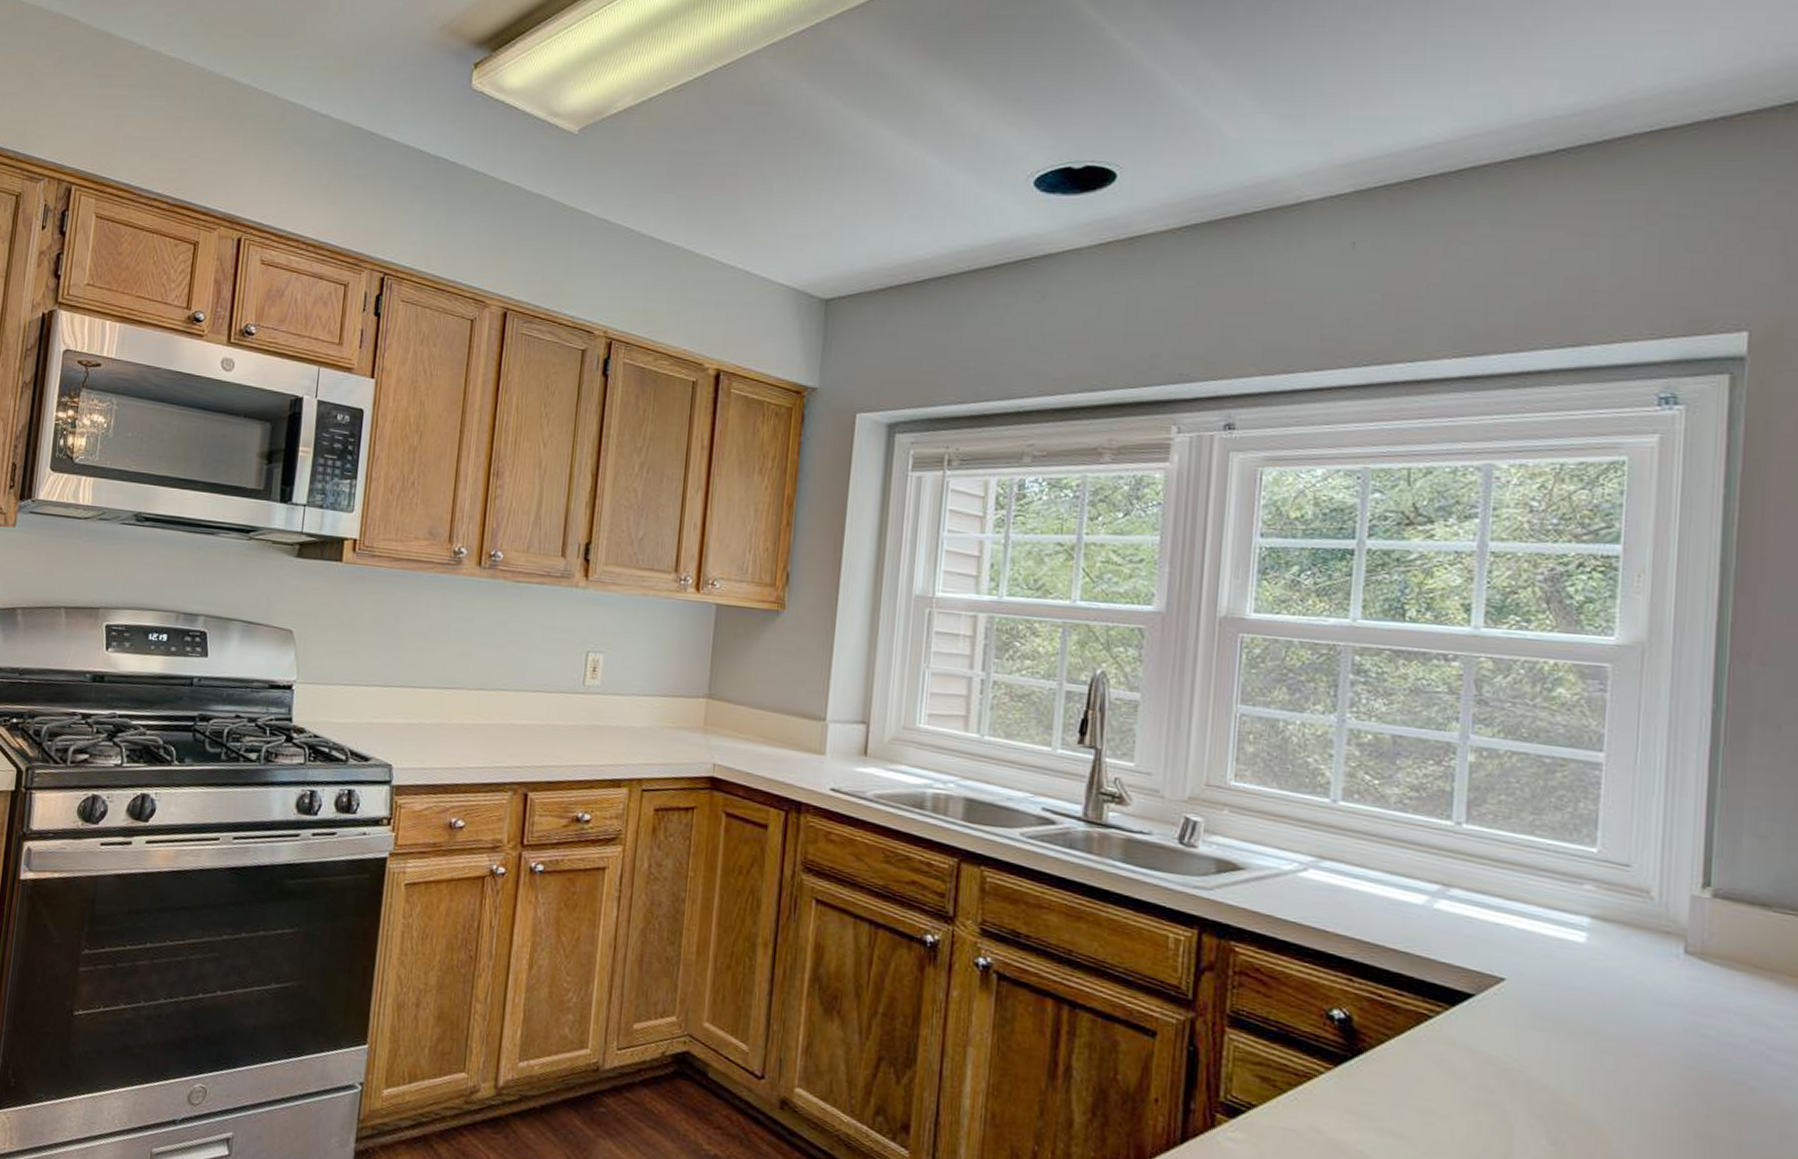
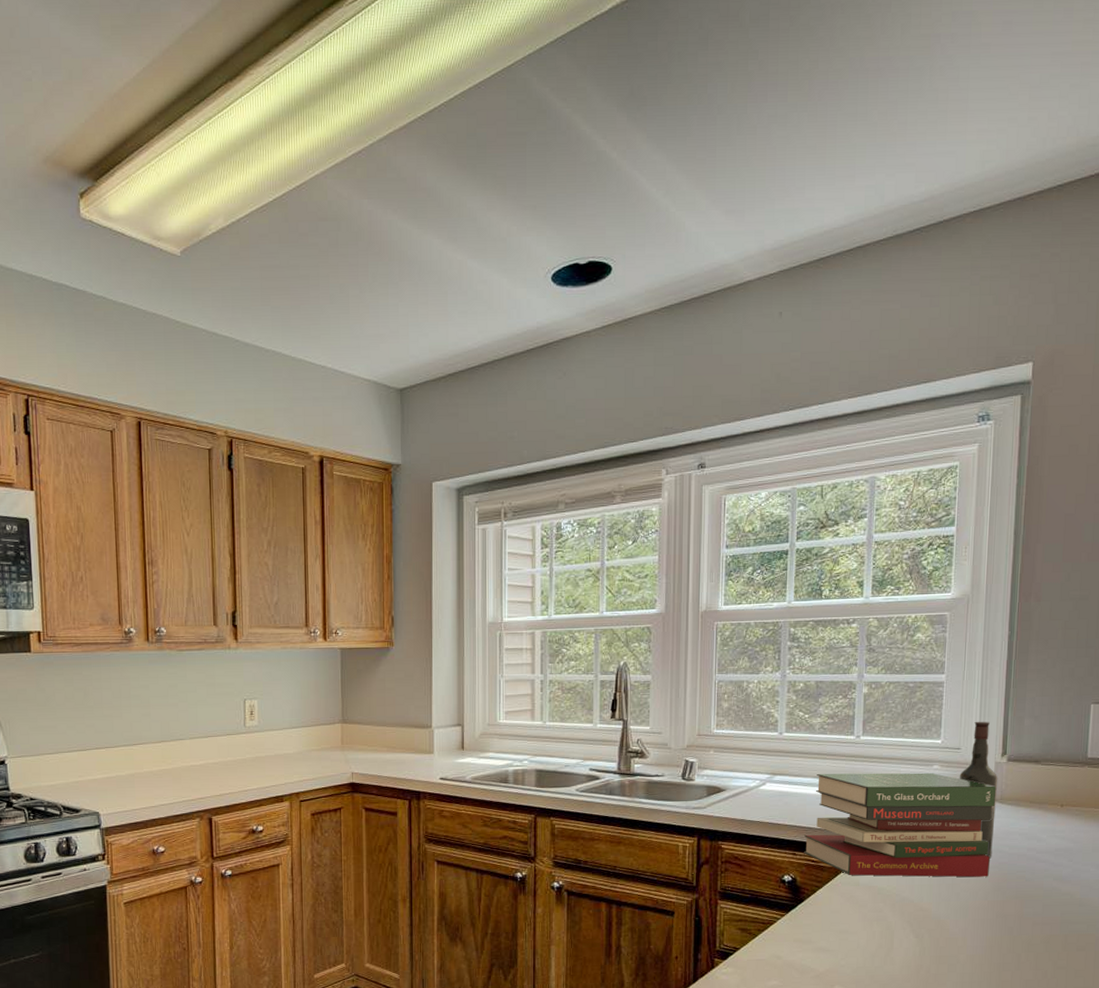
books: none [1366,867,1694,1071] -> present [804,772,997,877]
wine bottle: none [1627,828,1697,1044] -> present [959,721,998,859]

